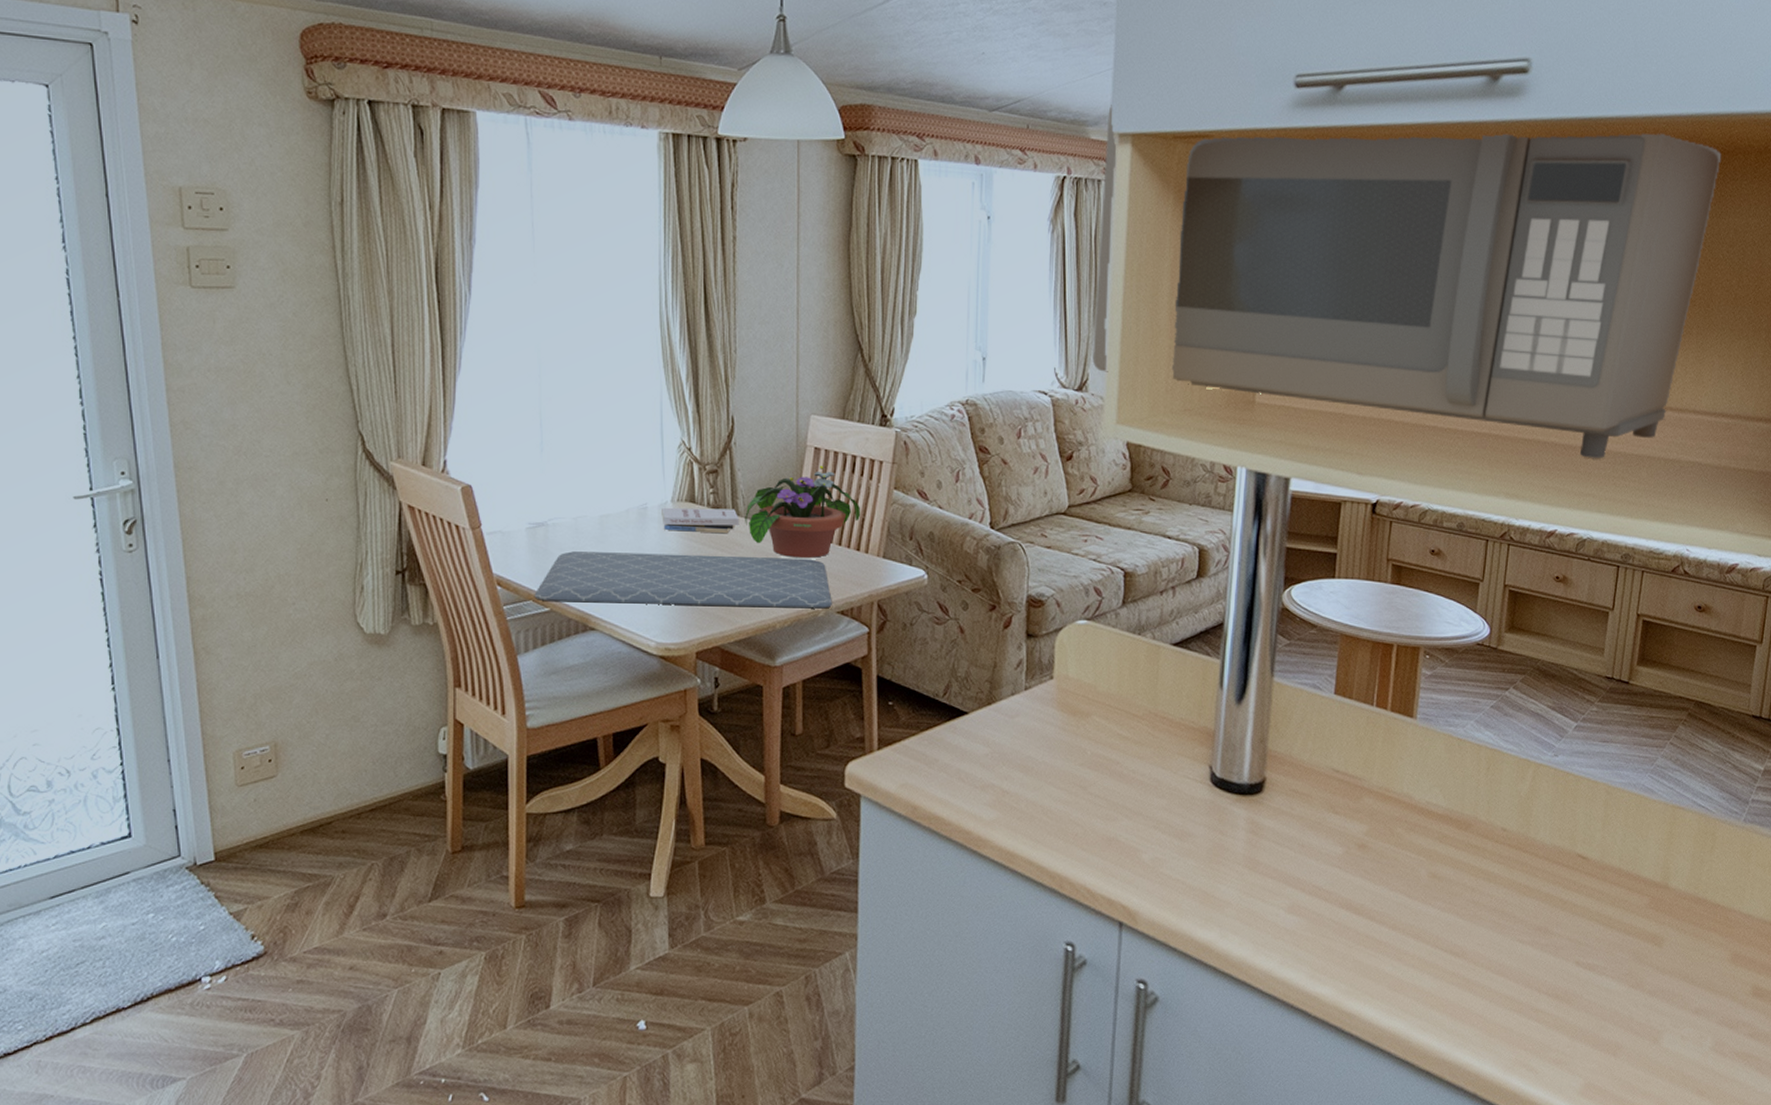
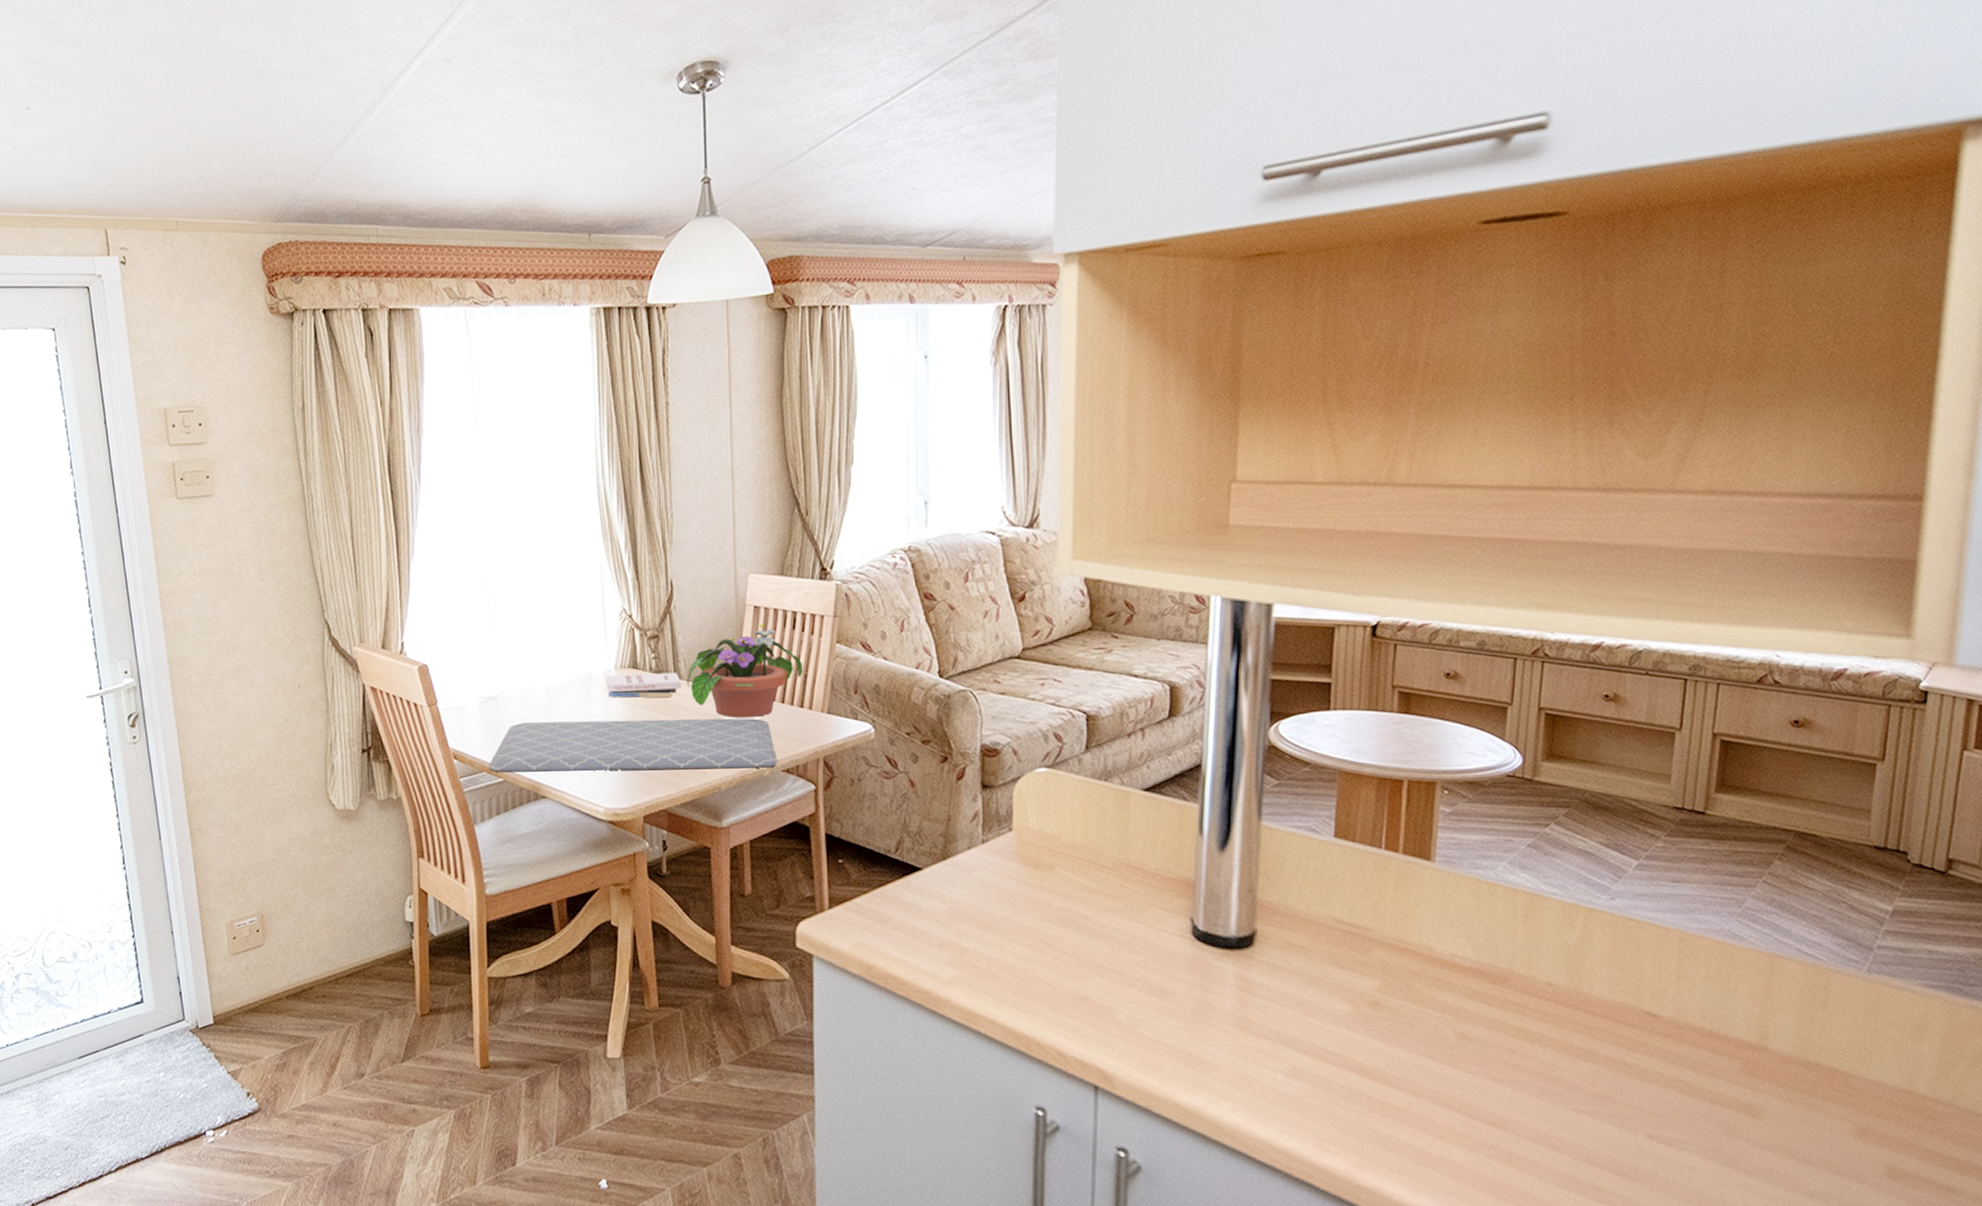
microwave: present [1092,105,1722,459] -> none [1043,175,1806,559]

